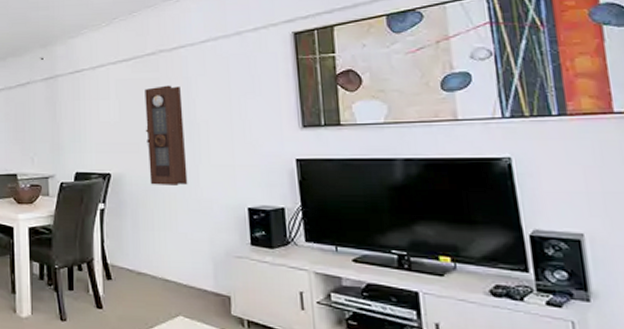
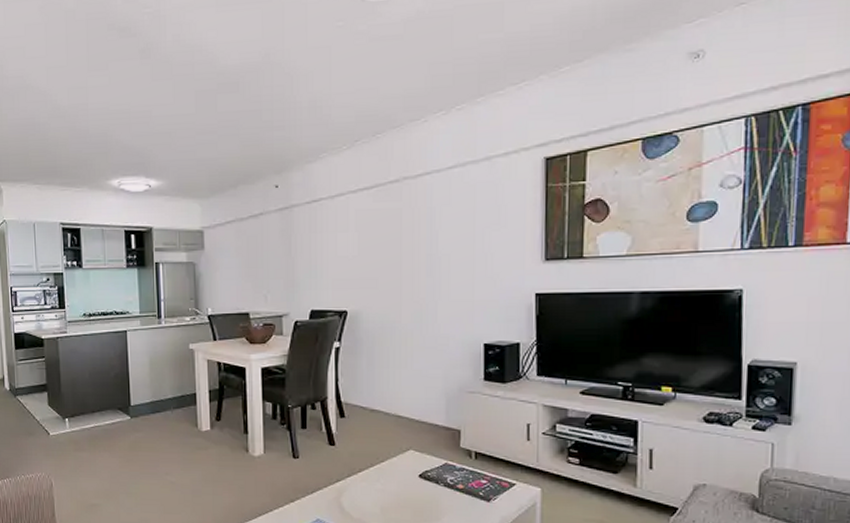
pendulum clock: present [145,85,188,185] -> none [384,216,426,322]

